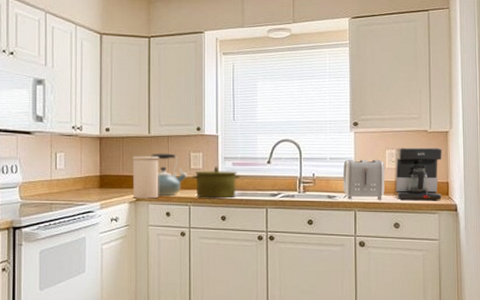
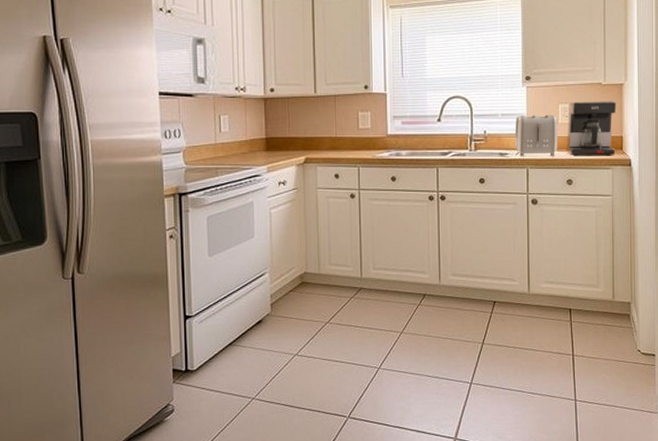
canister: present [132,156,159,199] -> none [299,117,327,161]
kettle: present [151,153,188,195] -> none [317,113,357,157]
cooking pot: present [192,166,241,198] -> none [360,125,410,159]

